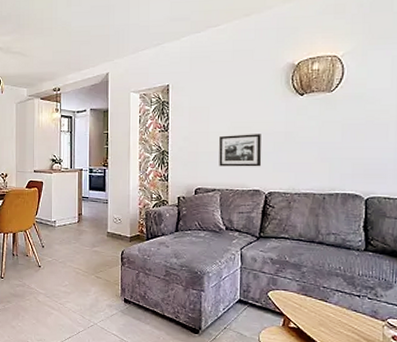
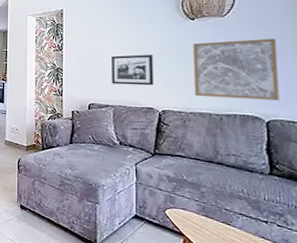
wall art: none [300,114,380,178] -> present [192,38,279,101]

